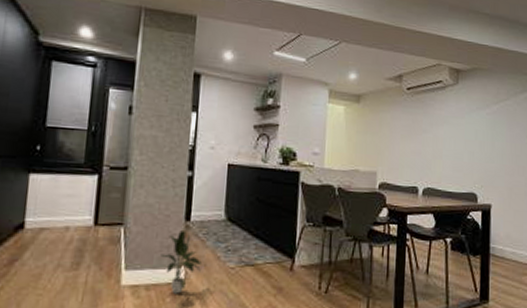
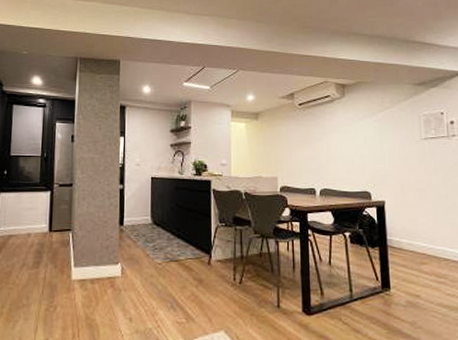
potted plant: present [160,229,201,294] -> none [101,232,134,286]

